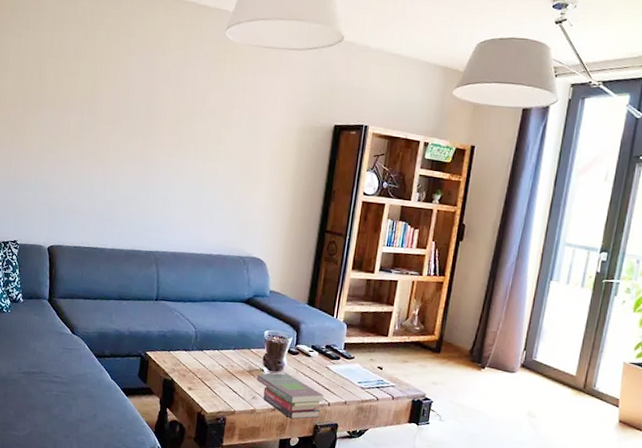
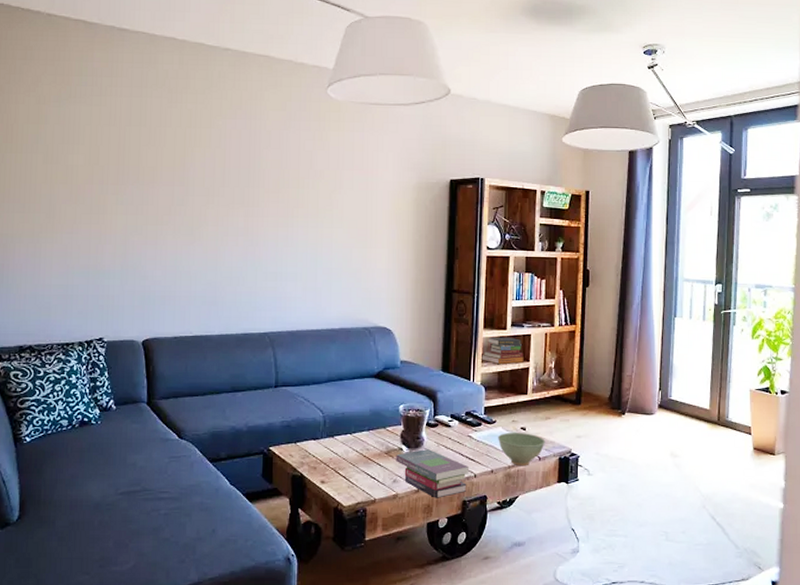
books: none [347,278,389,306] -> present [482,337,524,364]
bowl: none [354,369,401,403] -> present [498,433,545,466]

